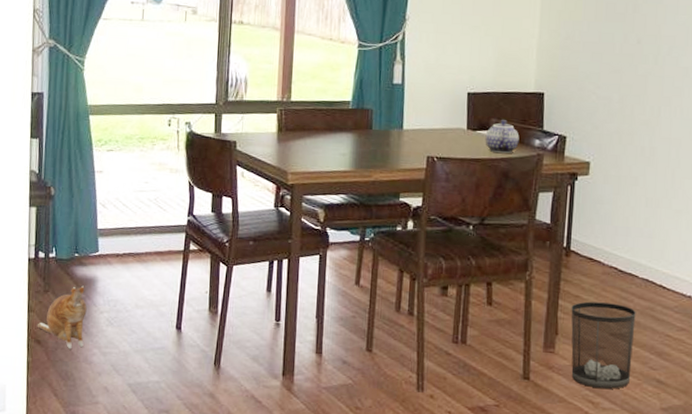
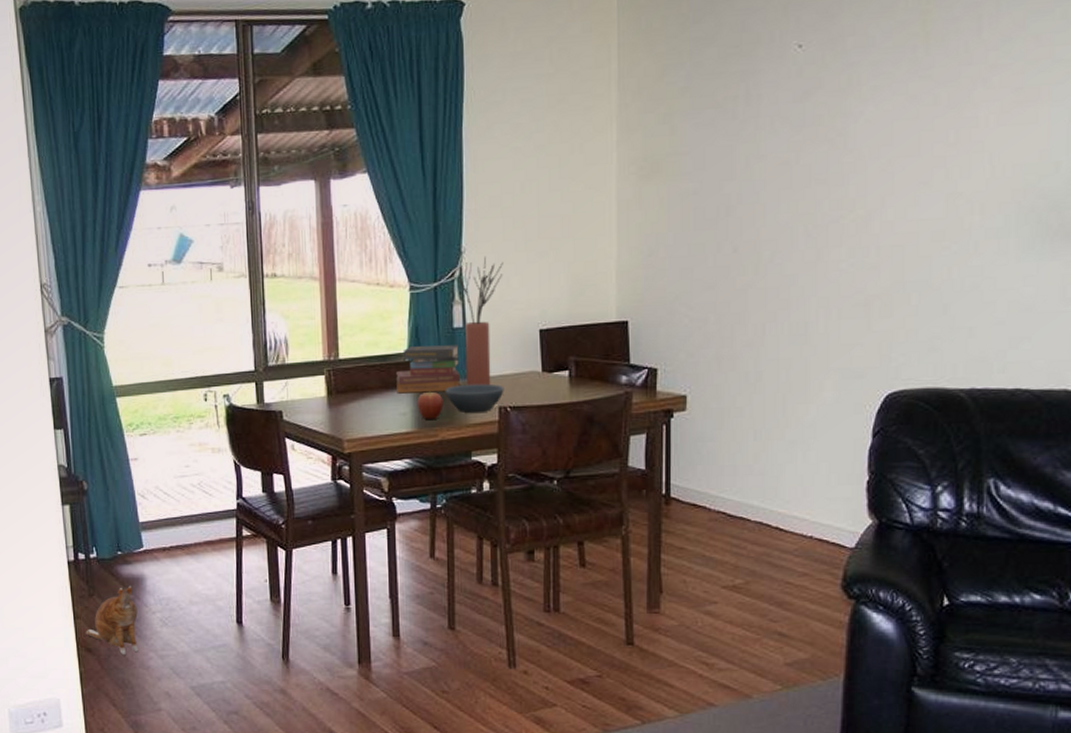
books: none [339,96,397,139] -> present [396,345,460,394]
fruit: none [355,135,379,162] -> present [417,390,444,419]
soup bowl: none [381,133,433,160] -> present [444,383,504,414]
vase: none [400,24,441,137] -> present [459,256,503,386]
teapot: present [485,120,519,154] -> none [563,357,603,396]
waste bin: present [571,301,636,389] -> none [676,552,750,648]

